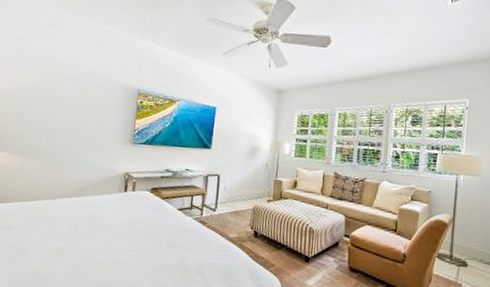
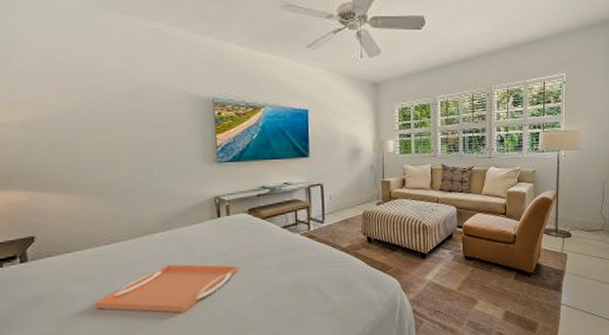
serving tray: none [12,226,133,273] -> present [95,264,237,313]

